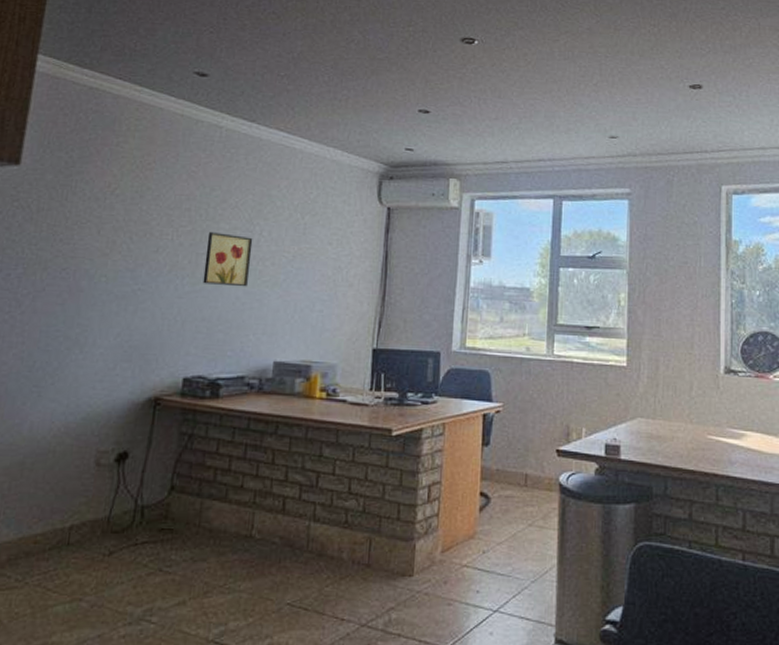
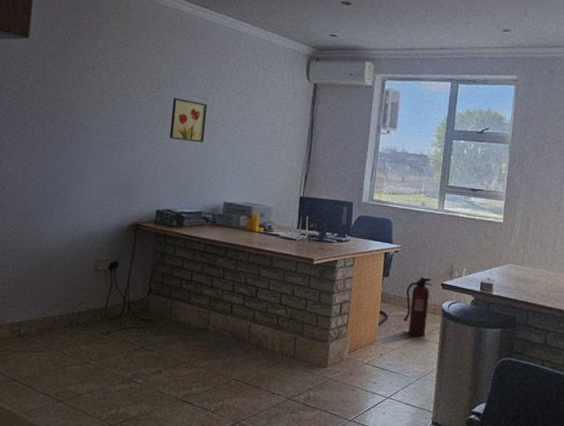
fire extinguisher: none [511,443,546,522] -> present [404,277,433,337]

